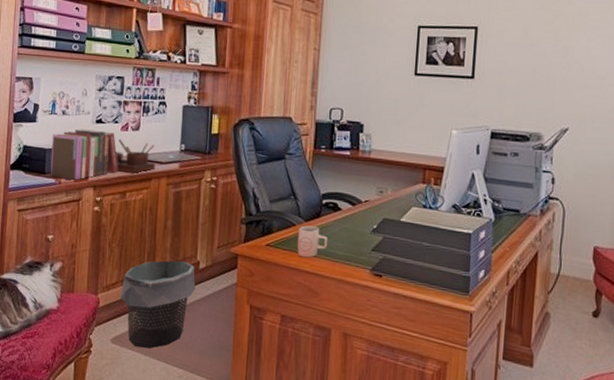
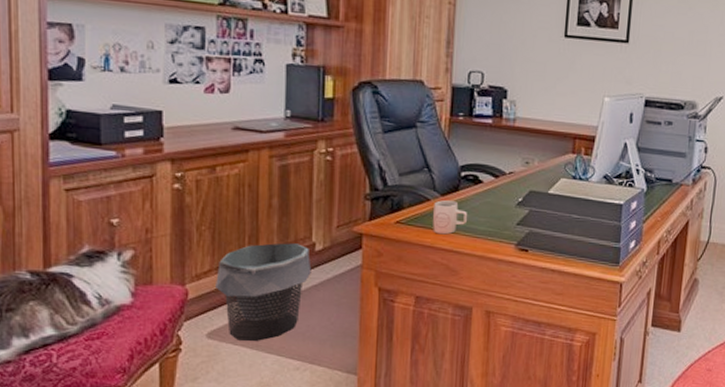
books: present [50,129,119,181] -> none [107,90,205,153]
desk organizer: present [115,138,156,174] -> none [198,102,254,145]

